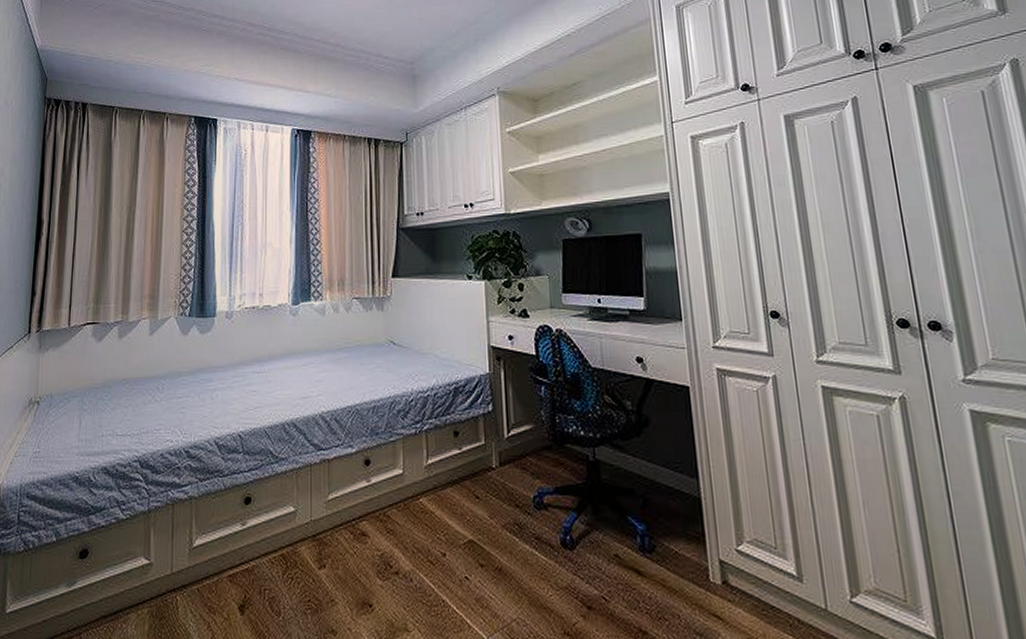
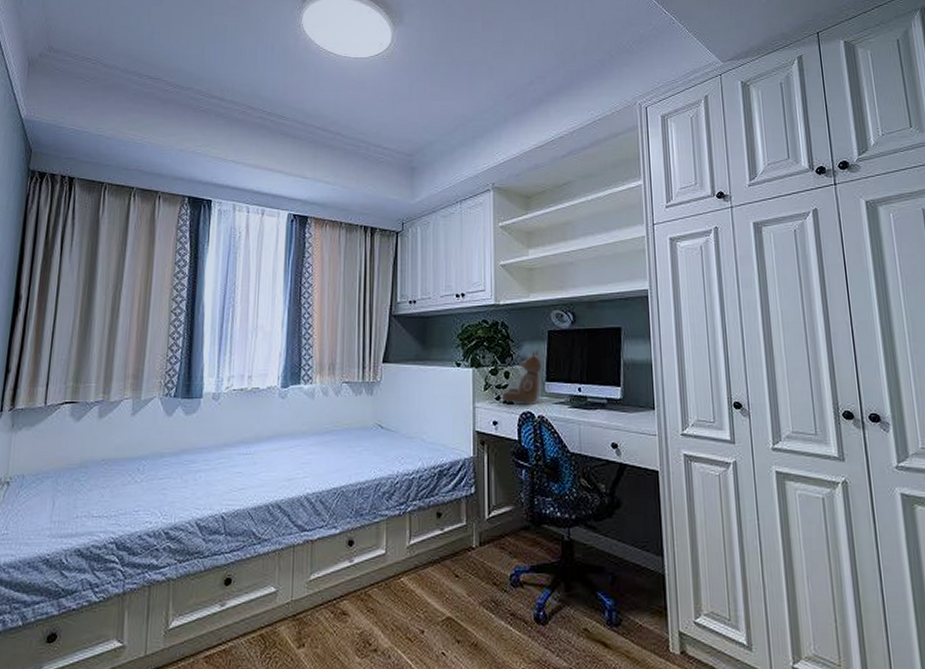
stuffed bear: none [517,259,559,318] -> present [502,349,543,405]

